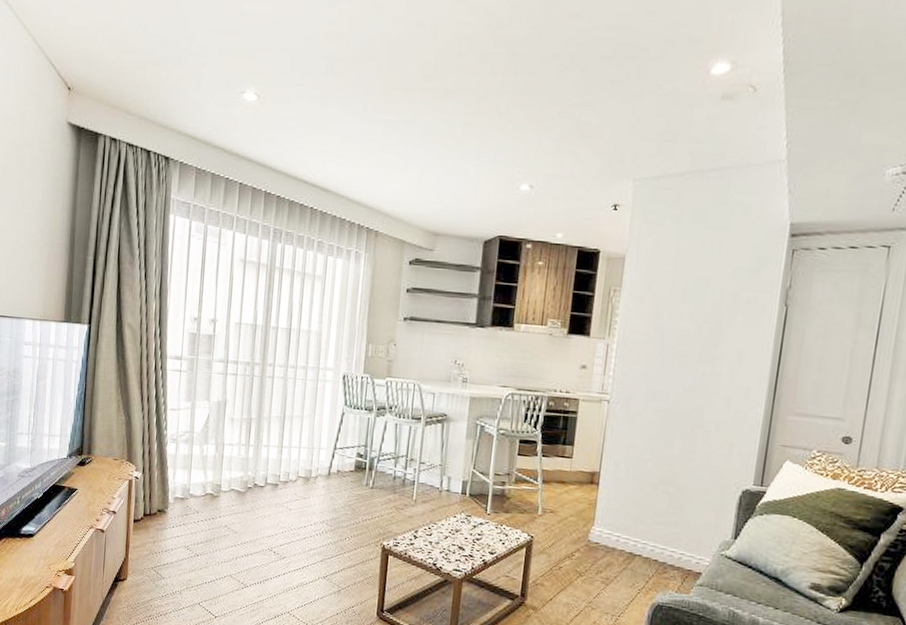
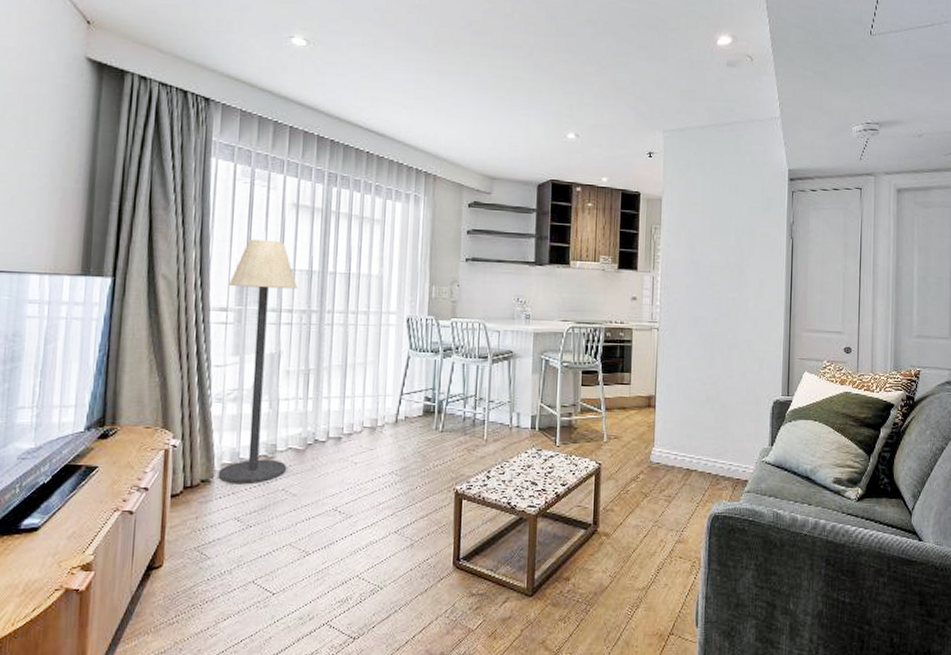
floor lamp: none [171,293,243,518] -> present [218,239,297,483]

